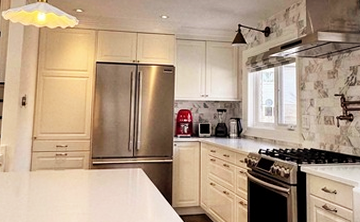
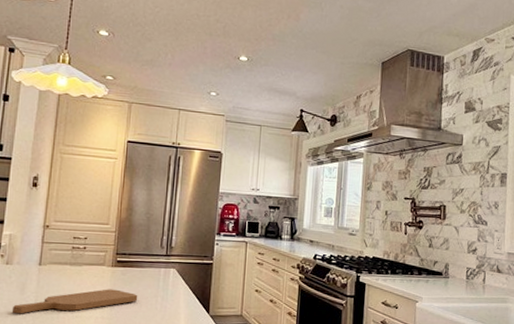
cutting board: none [9,188,112,214] -> present [11,289,138,314]

